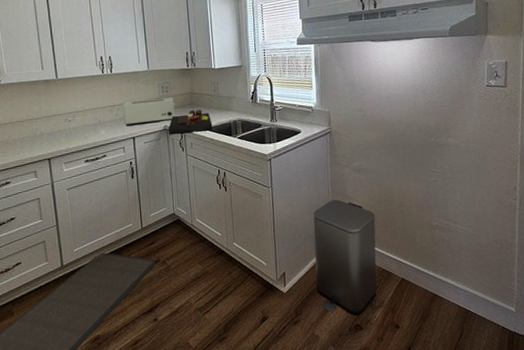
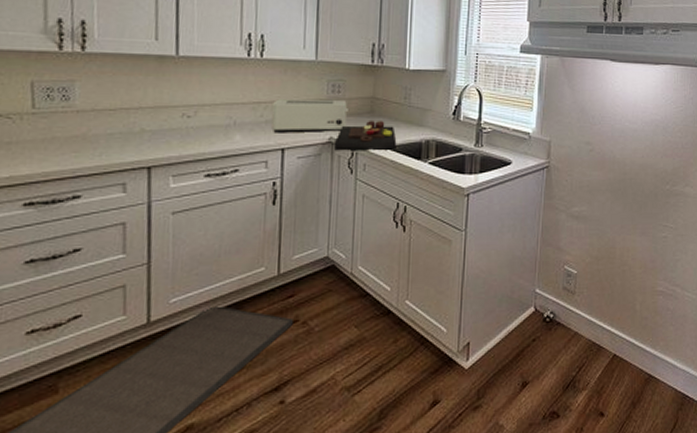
pedal bin: present [313,199,377,316] -> none [508,252,591,401]

